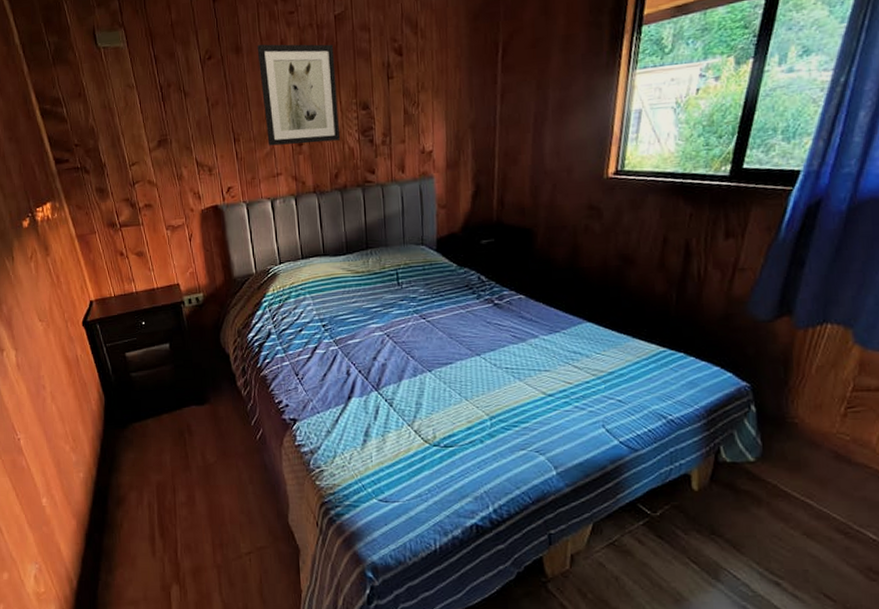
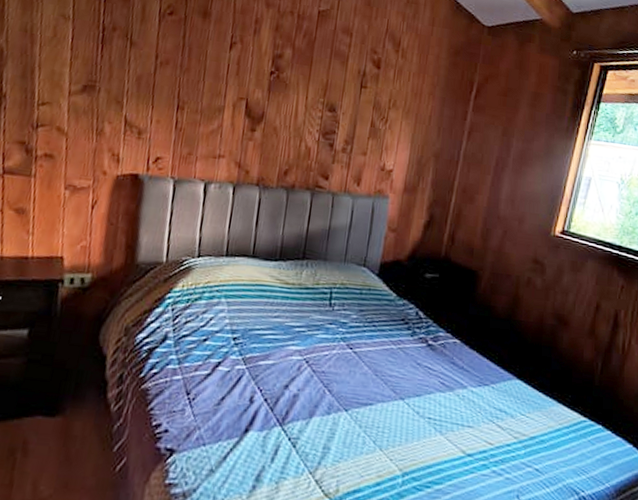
wall art: present [257,44,340,146] -> none [216,15,312,136]

